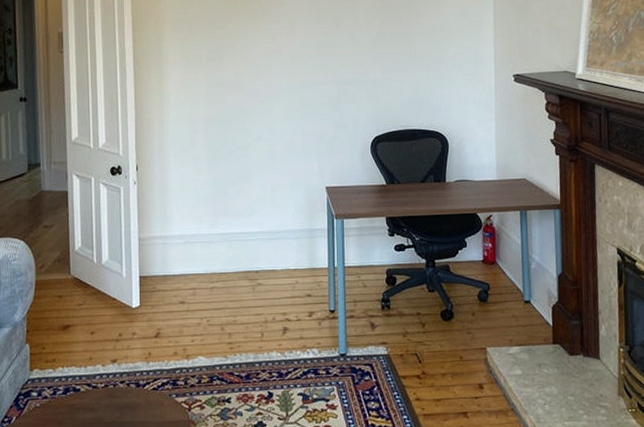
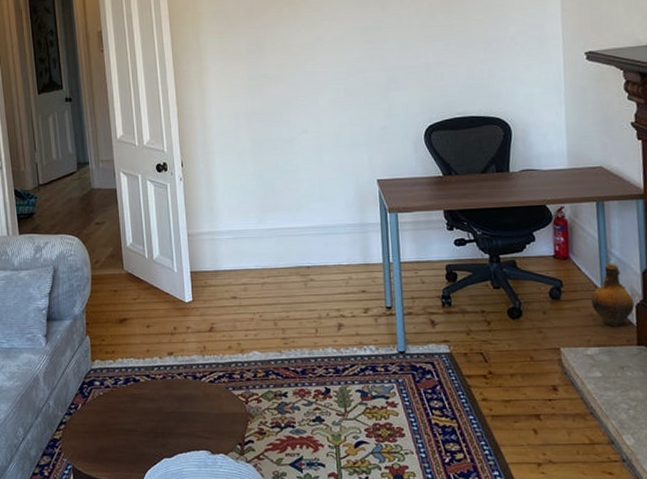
ceramic jug: none [514,267,551,327] -> present [591,263,635,327]

